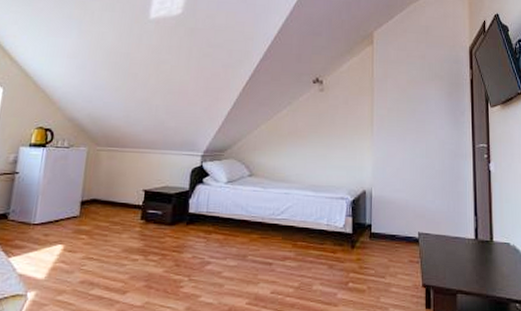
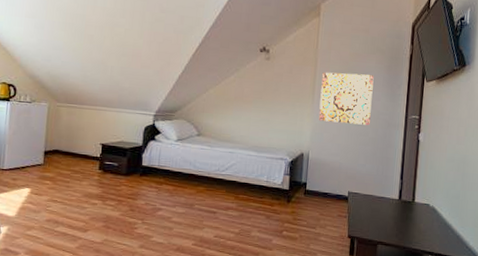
wall art: none [379,101,435,157] -> present [318,72,374,126]

